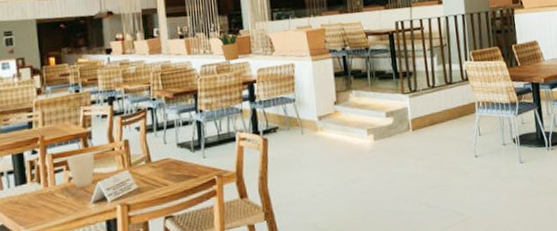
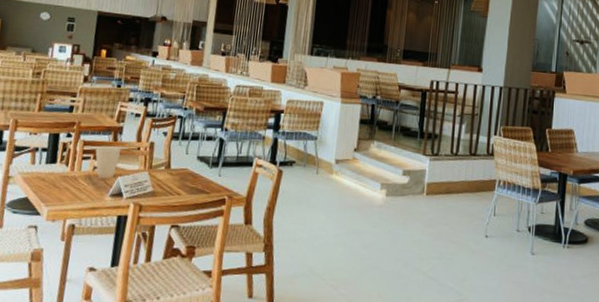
potted plant: present [214,32,241,61] -> none [254,58,279,87]

